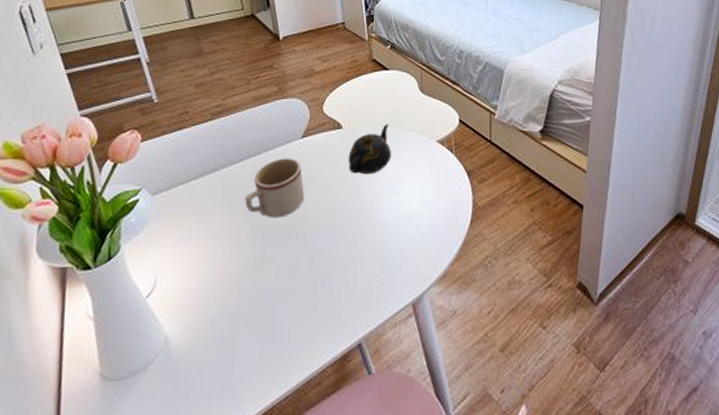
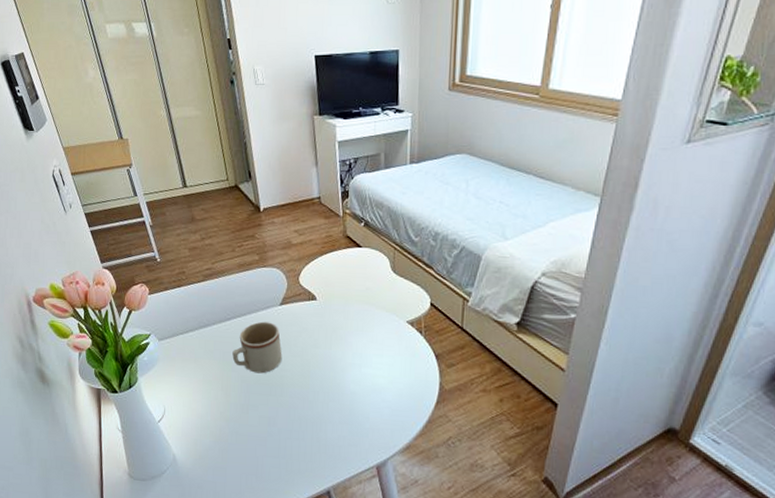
teapot: present [348,124,392,175] -> none [321,300,363,346]

